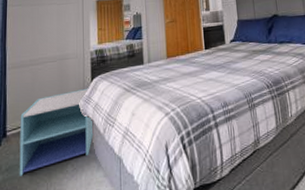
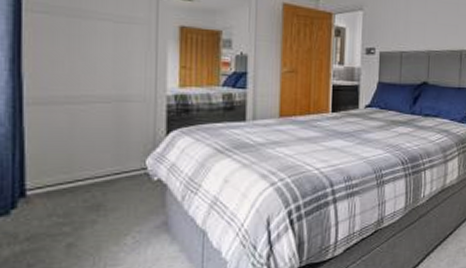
nightstand: present [19,88,94,176] -> none [48,143,167,248]

